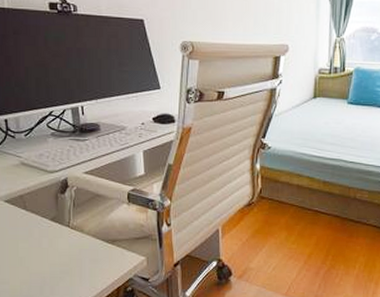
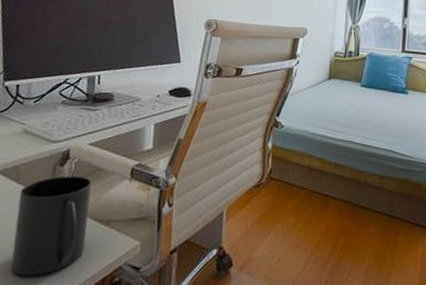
mug: none [29,202,96,287] -> present [11,175,92,276]

